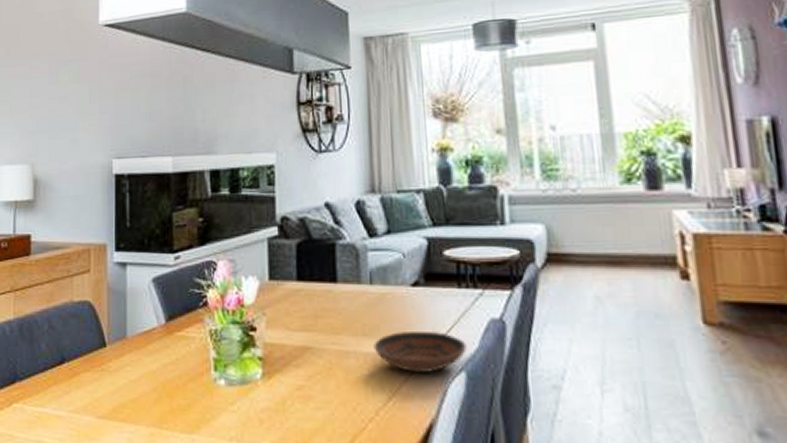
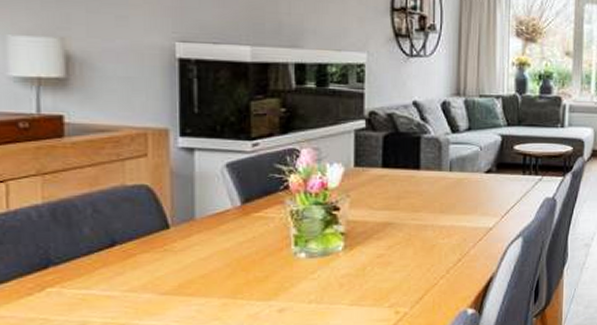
bowl: present [373,330,467,372] -> none [449,207,525,239]

